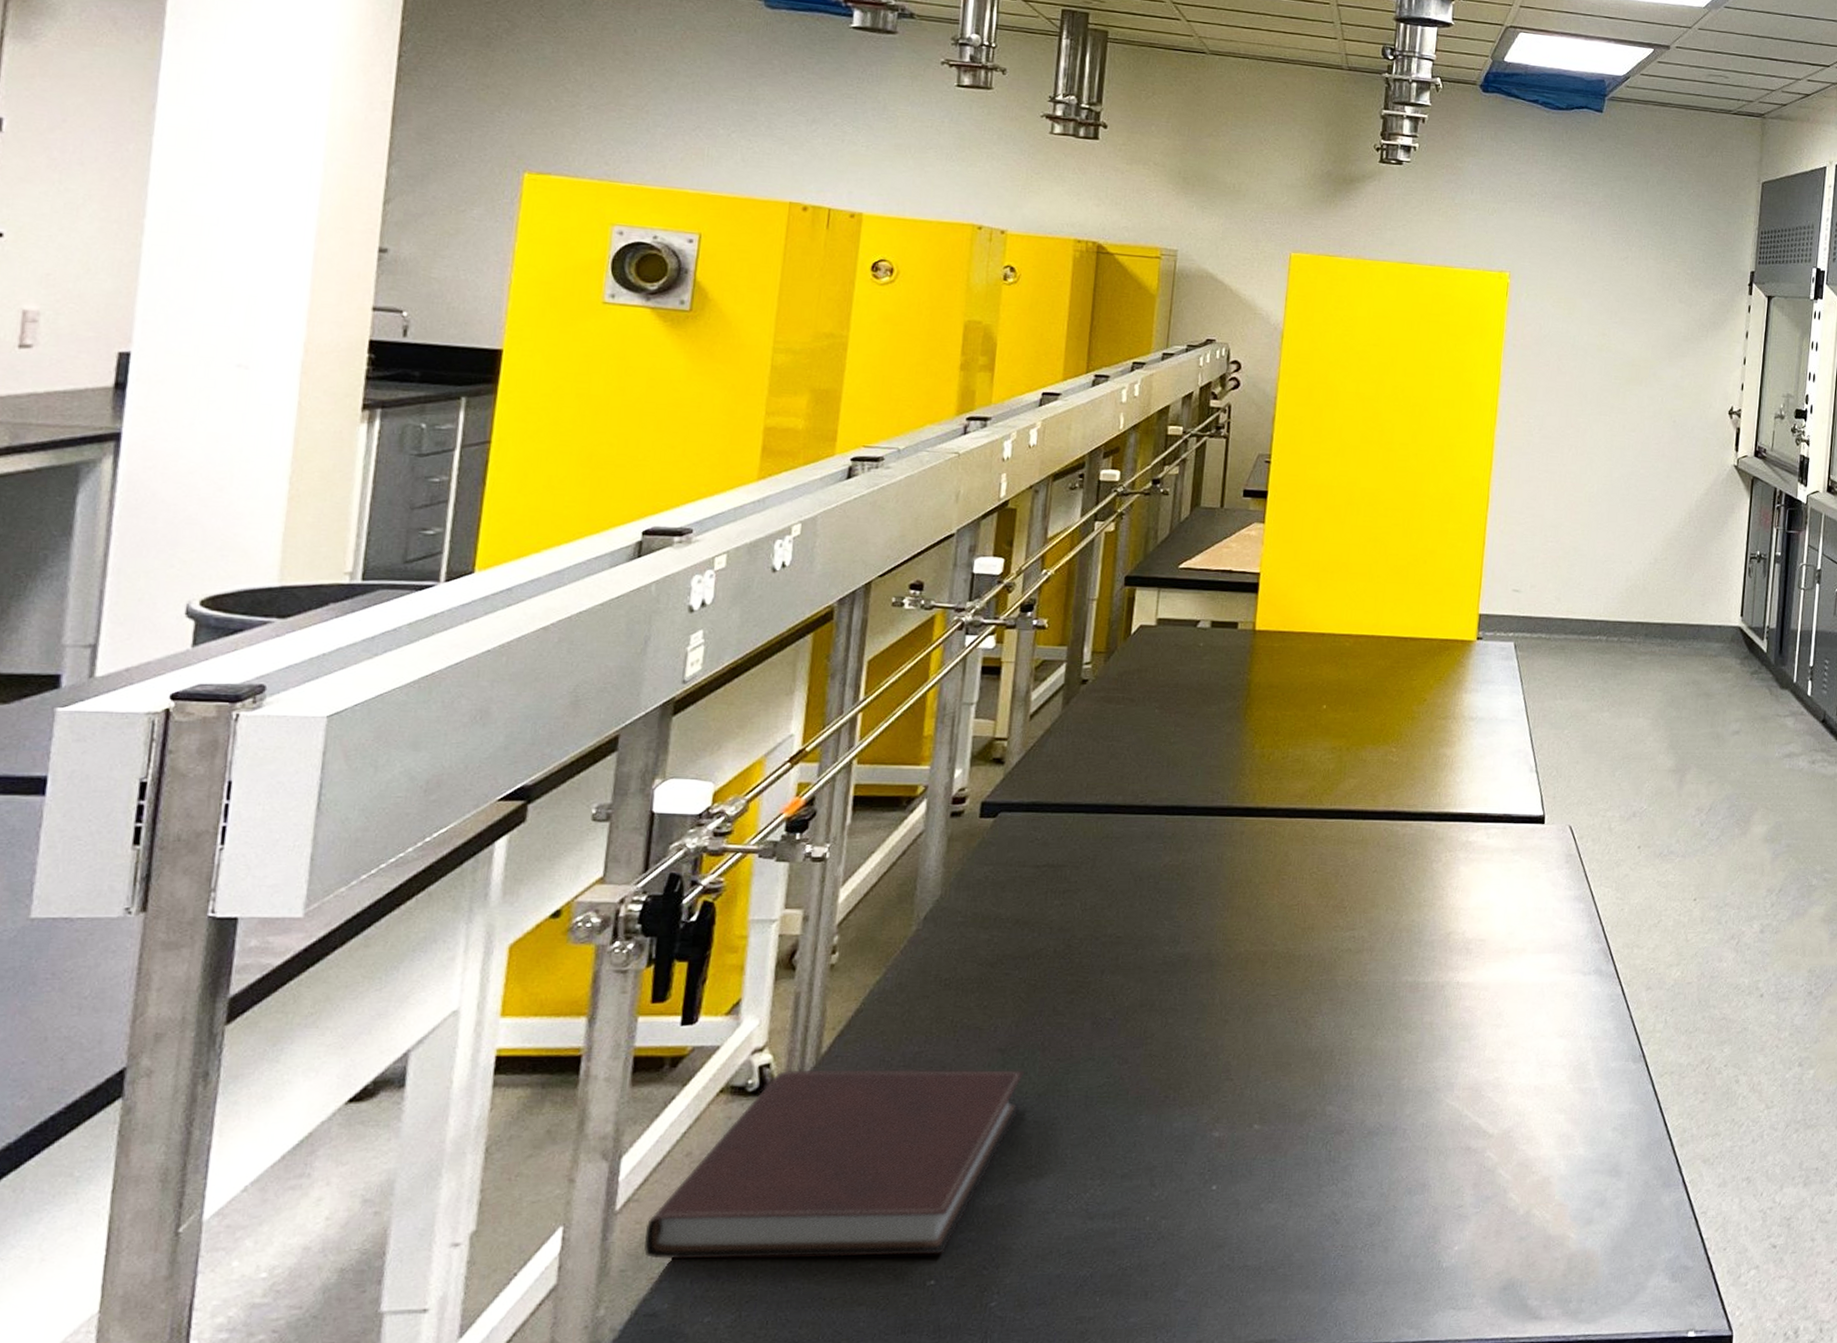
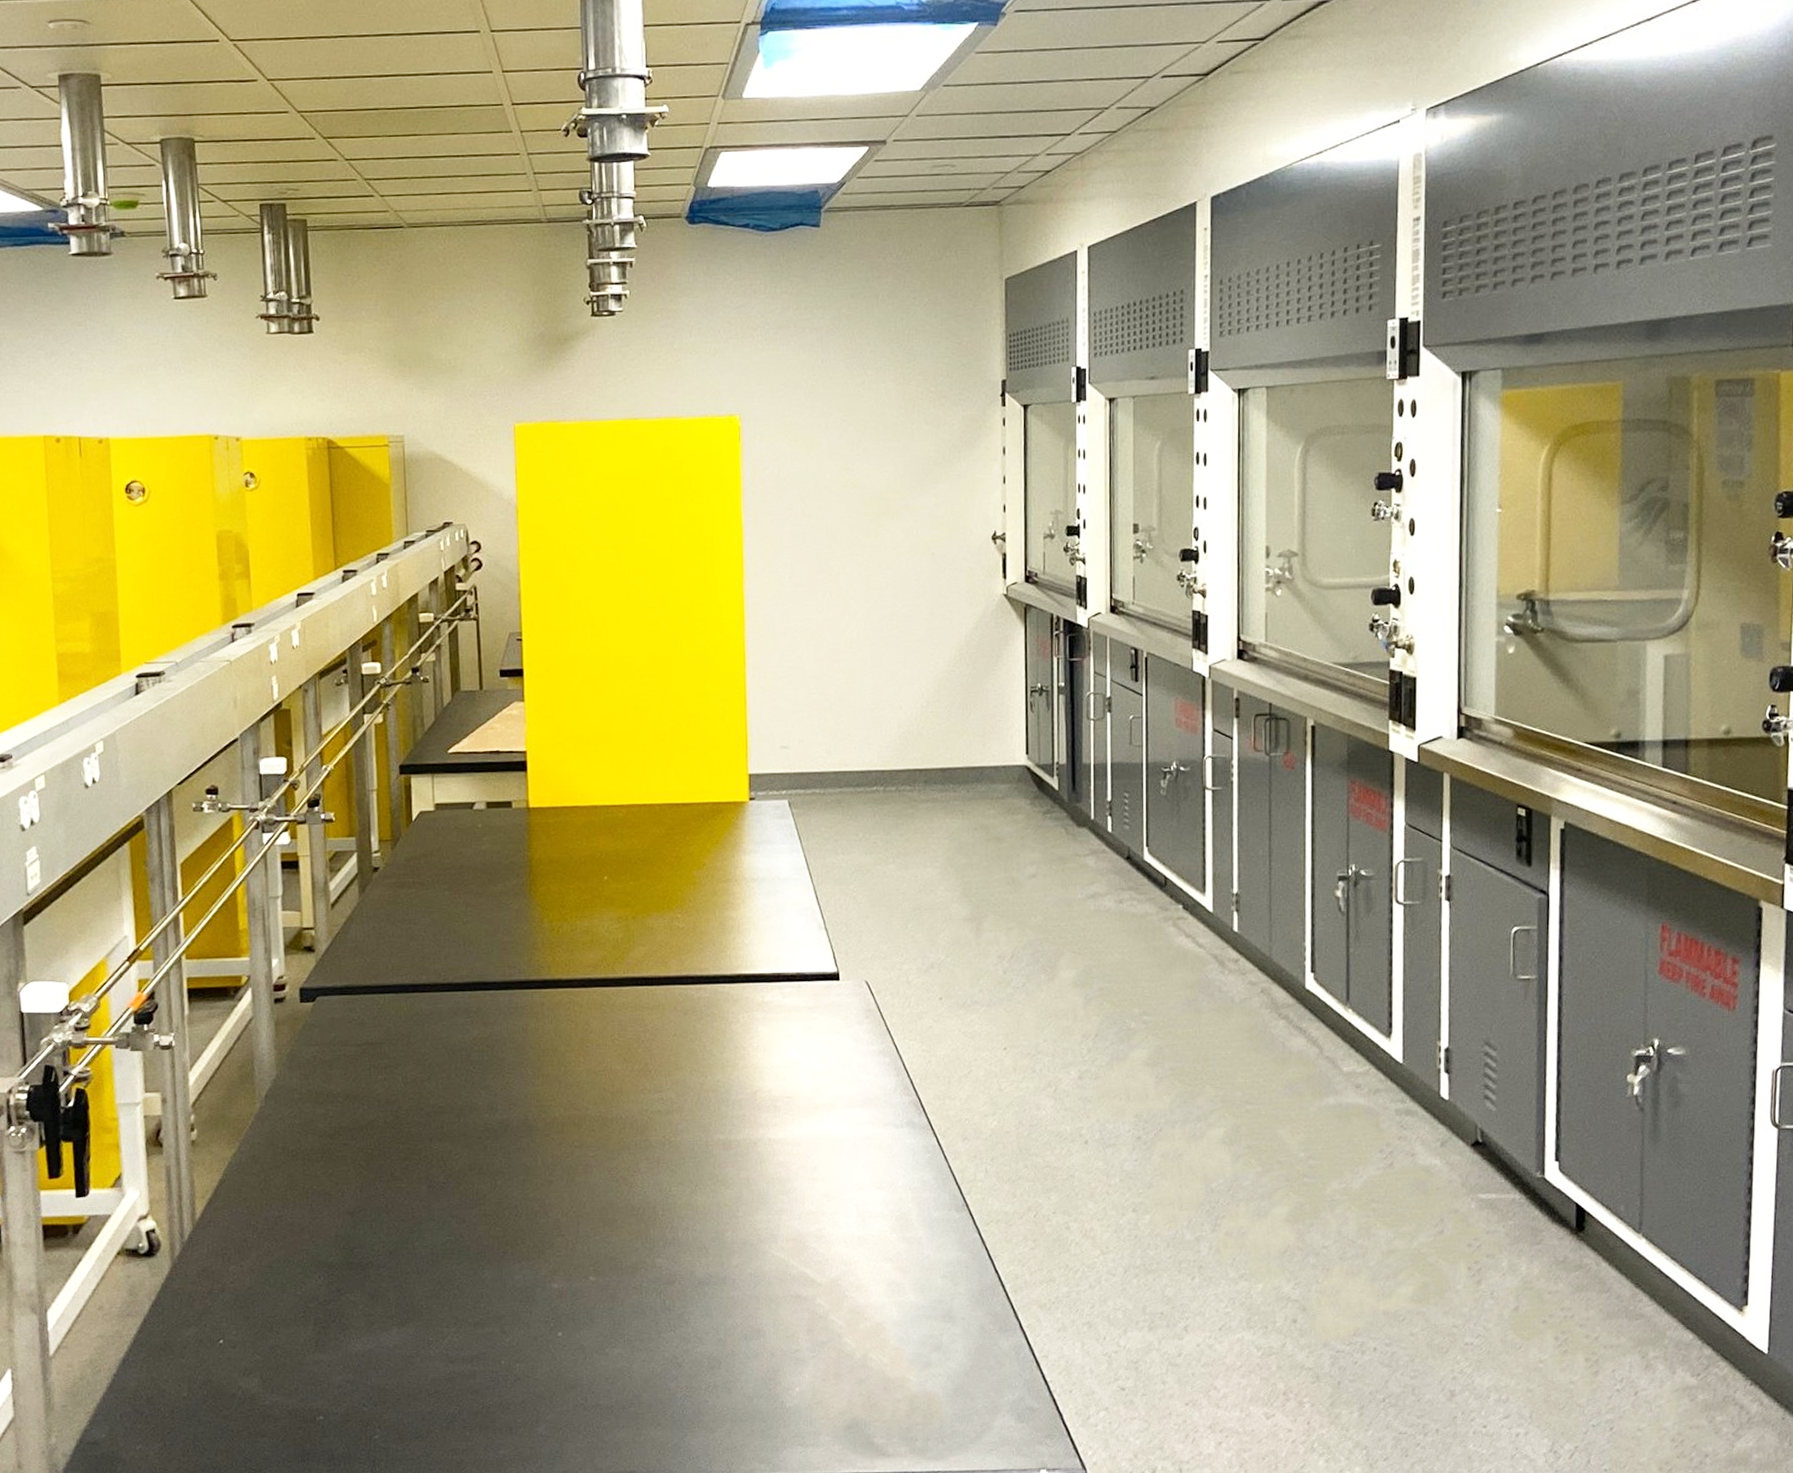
notebook: present [644,1069,1025,1260] -> none [76,1230,377,1397]

